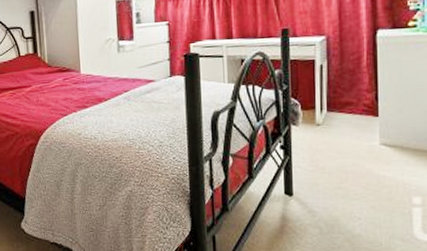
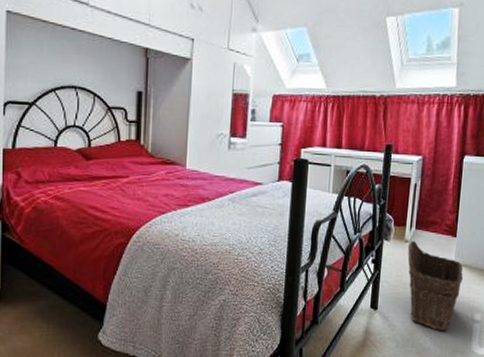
wicker basket: none [321,124,392,217] -> present [407,241,464,331]

